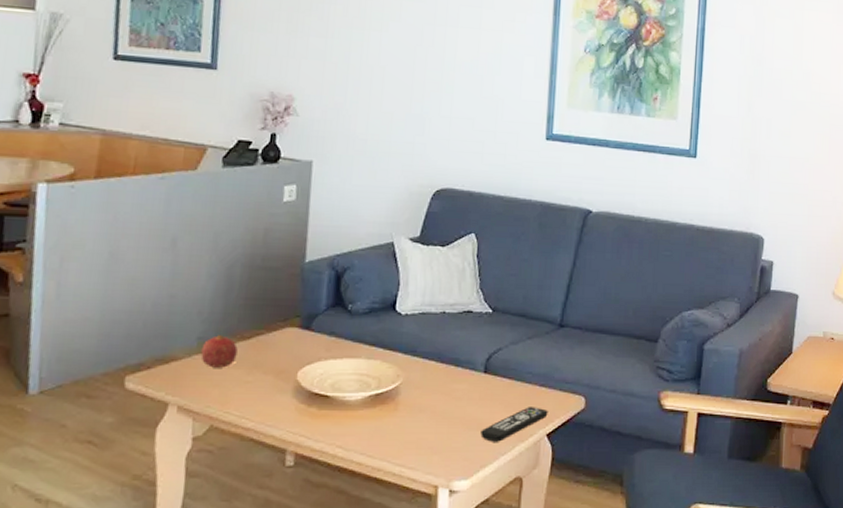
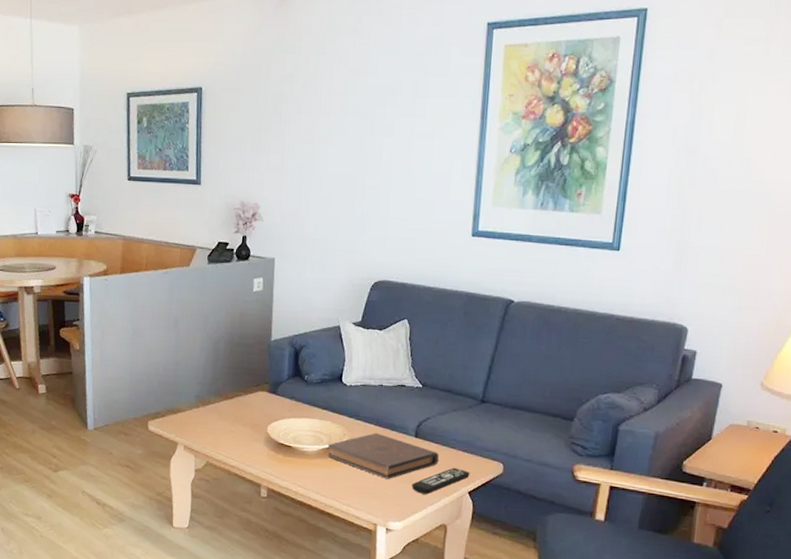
fruit: present [201,335,238,368] -> none [198,395,224,420]
book: none [376,371,512,427] -> present [328,432,439,479]

